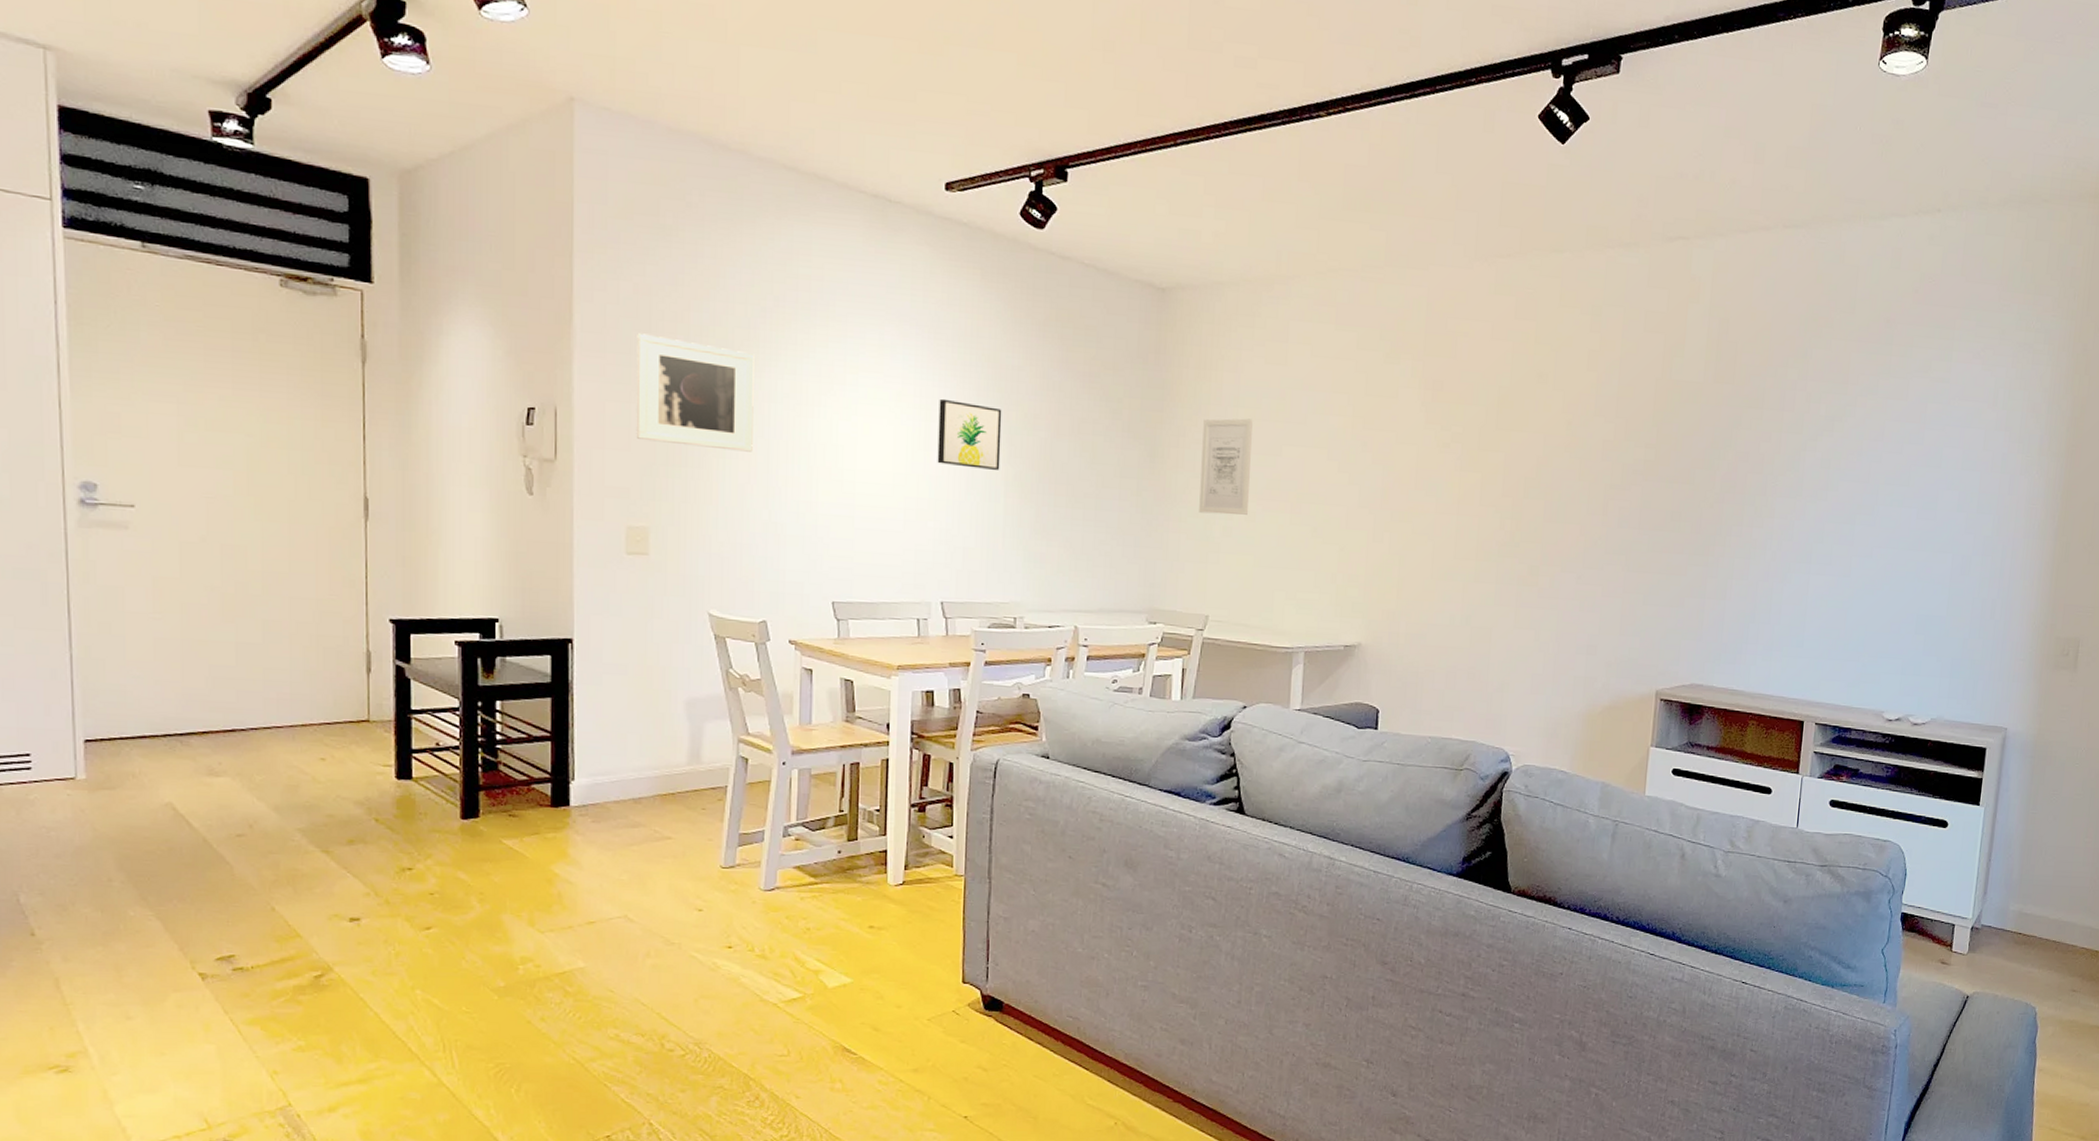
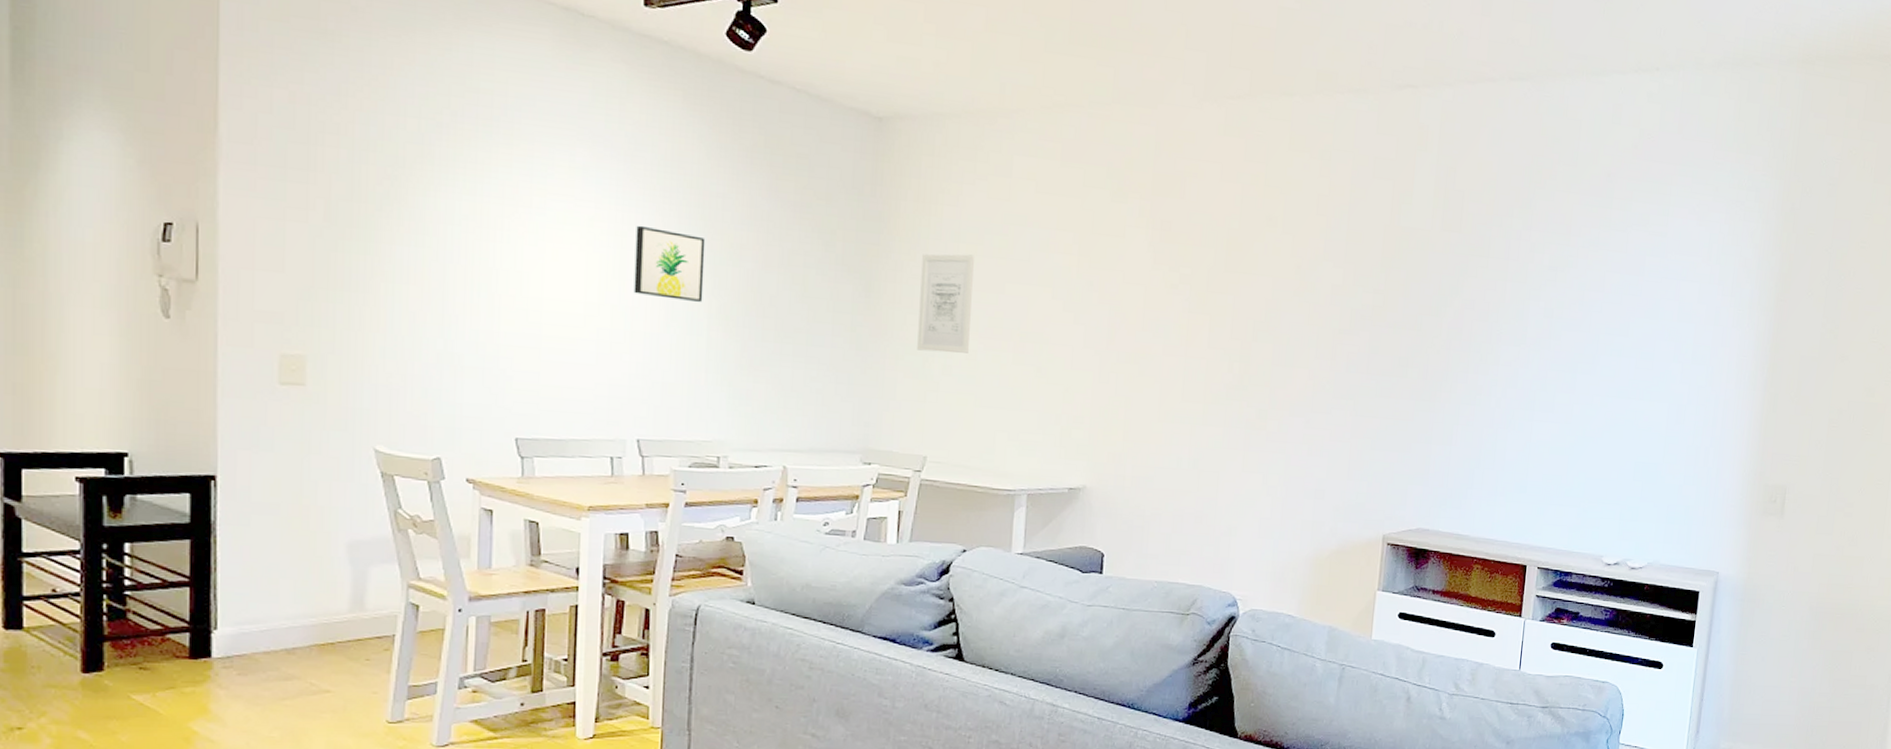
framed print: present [636,333,755,452] -> none [291,145,429,277]

